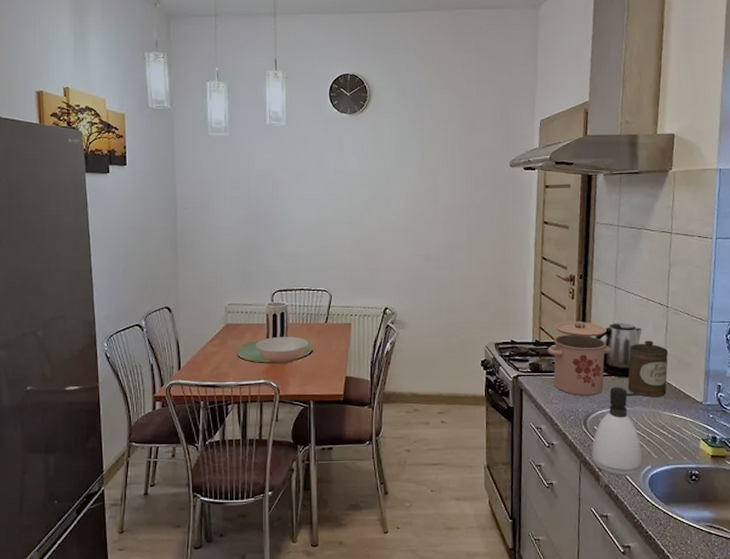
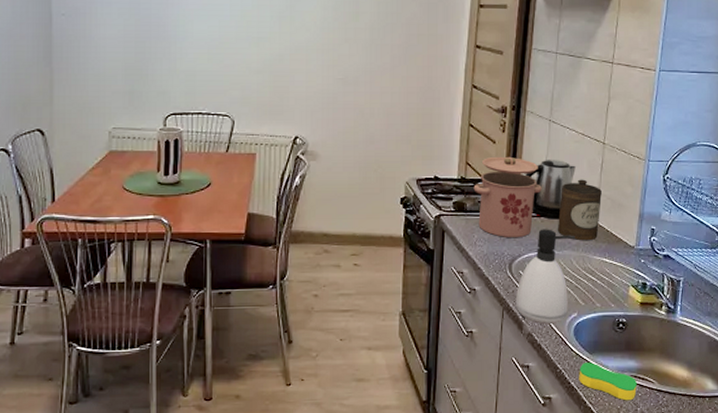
bowl: present [255,336,308,364] -> none [144,166,205,197]
sponge: none [656,513,713,550] -> present [579,362,637,401]

